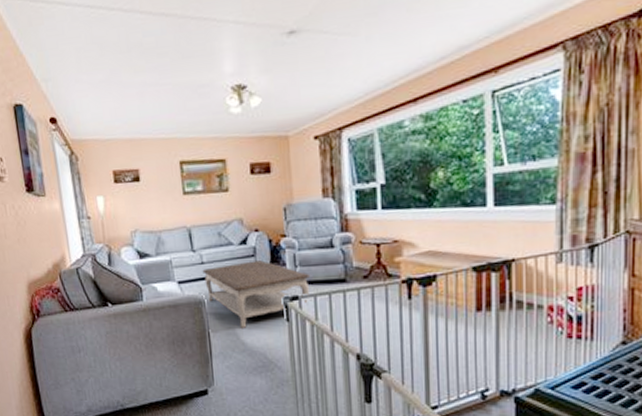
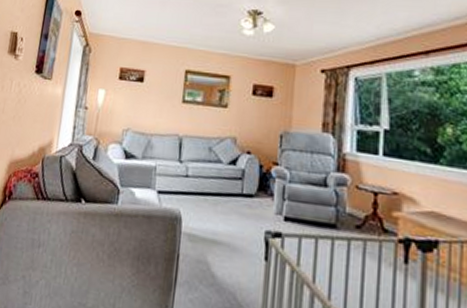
coffee table: present [202,260,309,328] -> none [185,182,297,258]

